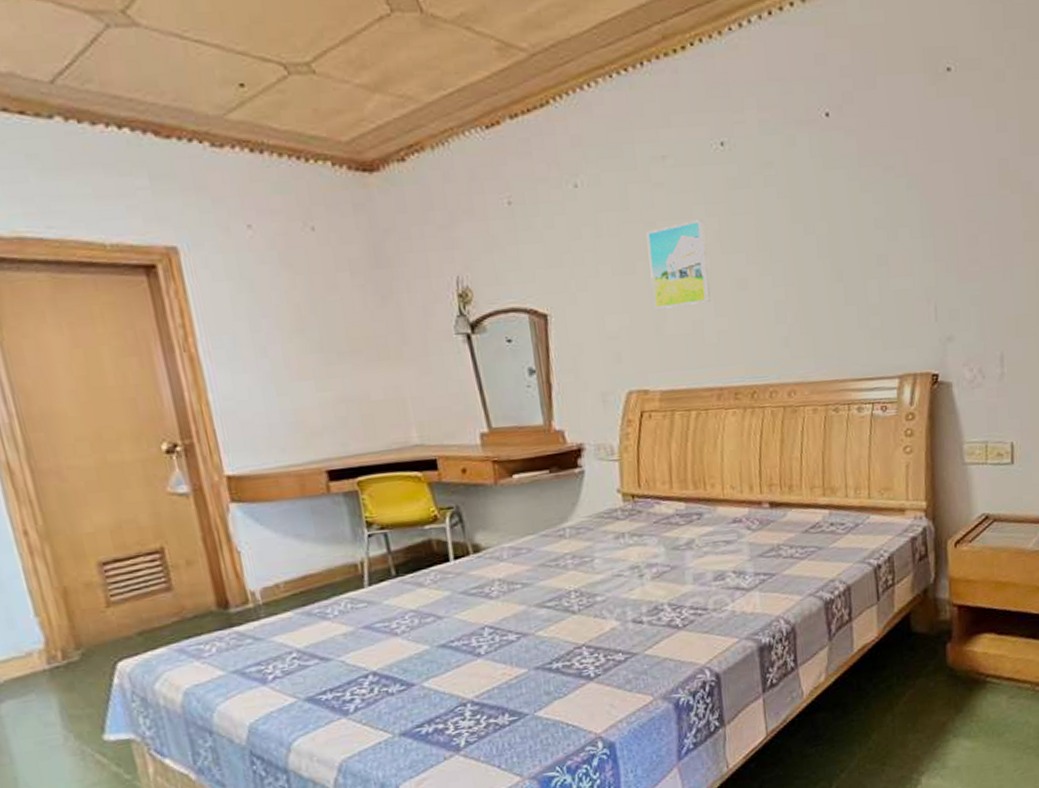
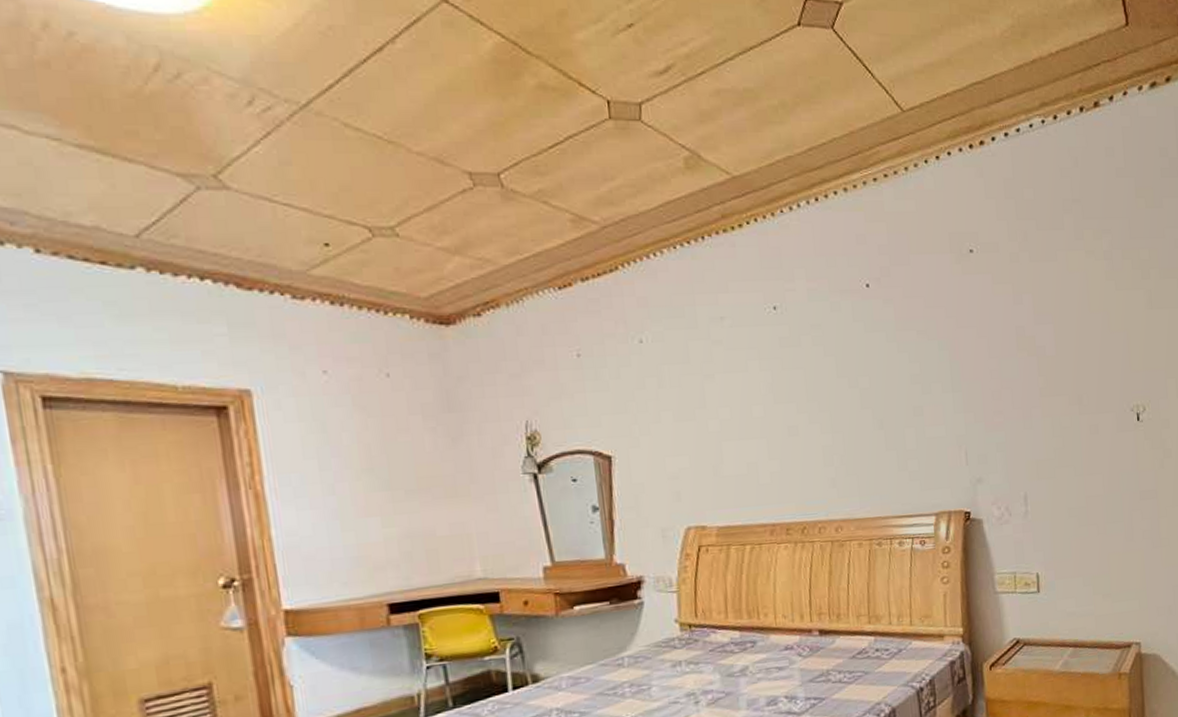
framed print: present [646,220,711,309] -> none [705,373,764,452]

